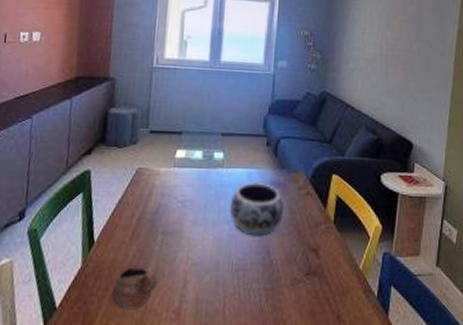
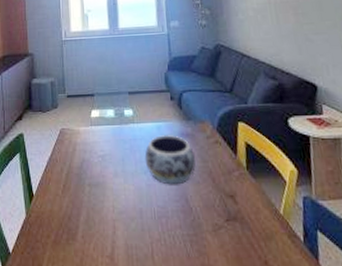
cup: present [112,267,158,310] -> none [53,216,90,255]

